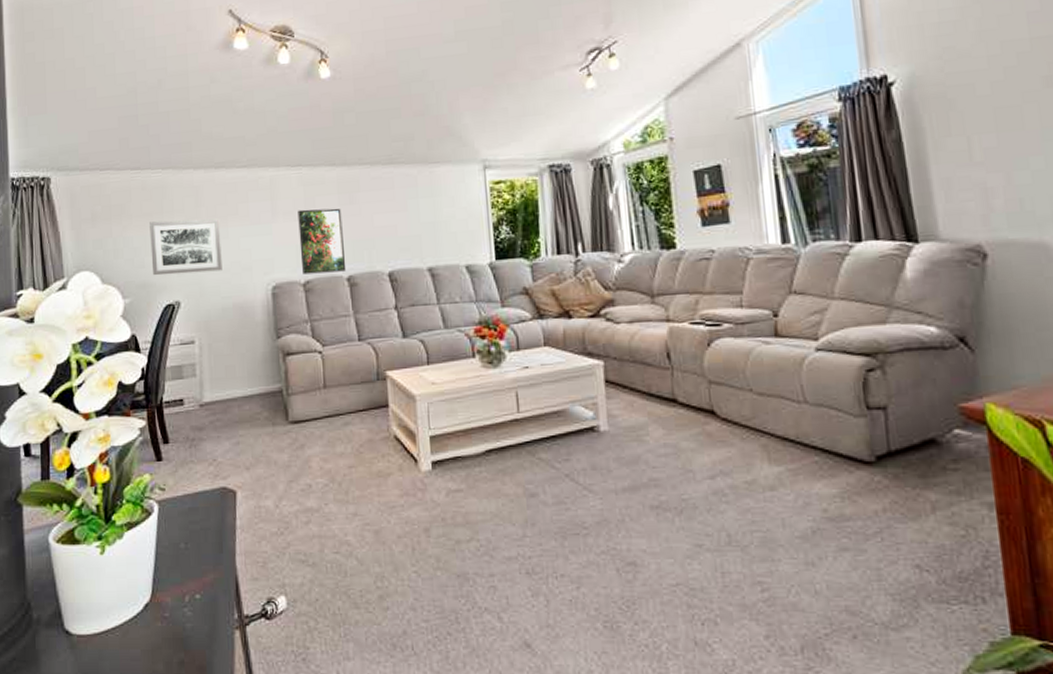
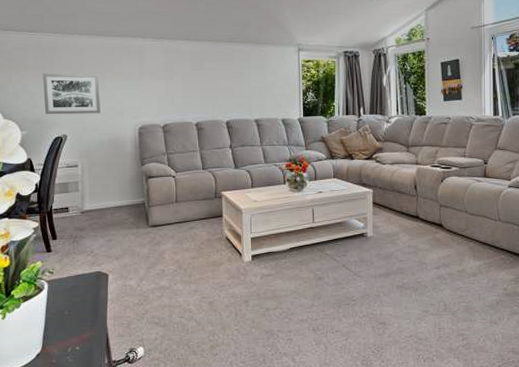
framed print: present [298,208,347,275] -> none [160,71,195,120]

